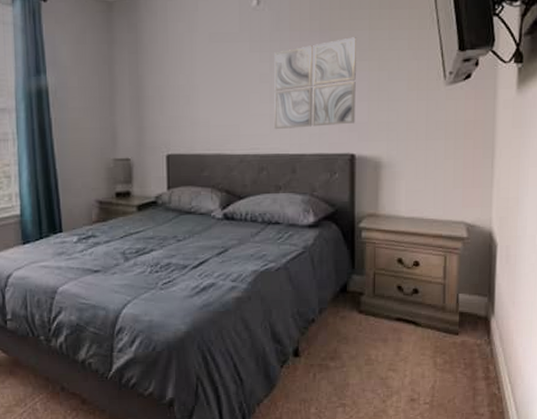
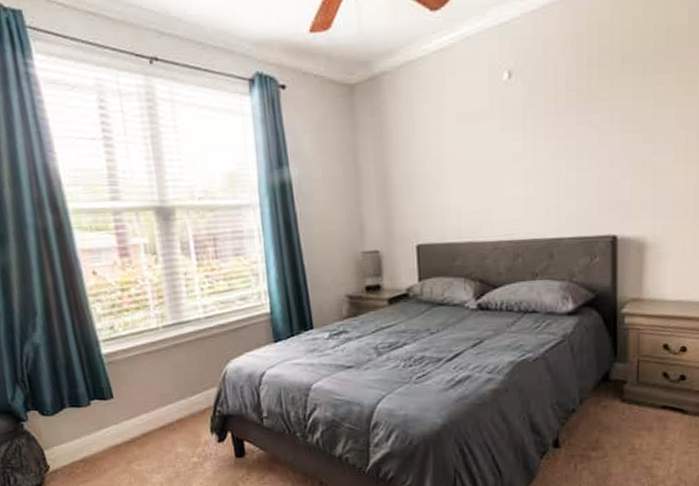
wall art: present [274,37,356,130] -> none [528,108,618,214]

